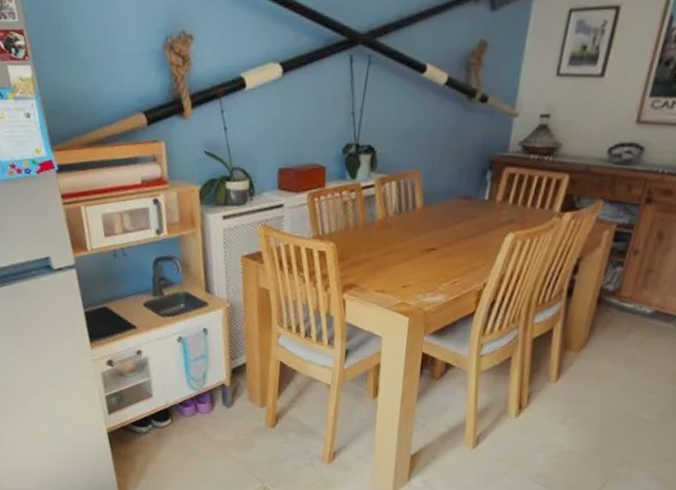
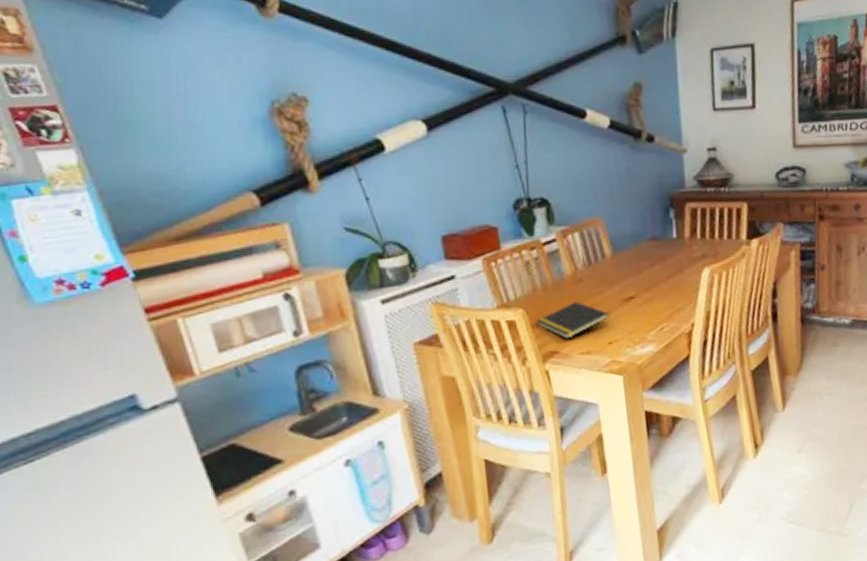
notepad: none [344,244,409,276] -> present [537,301,610,339]

